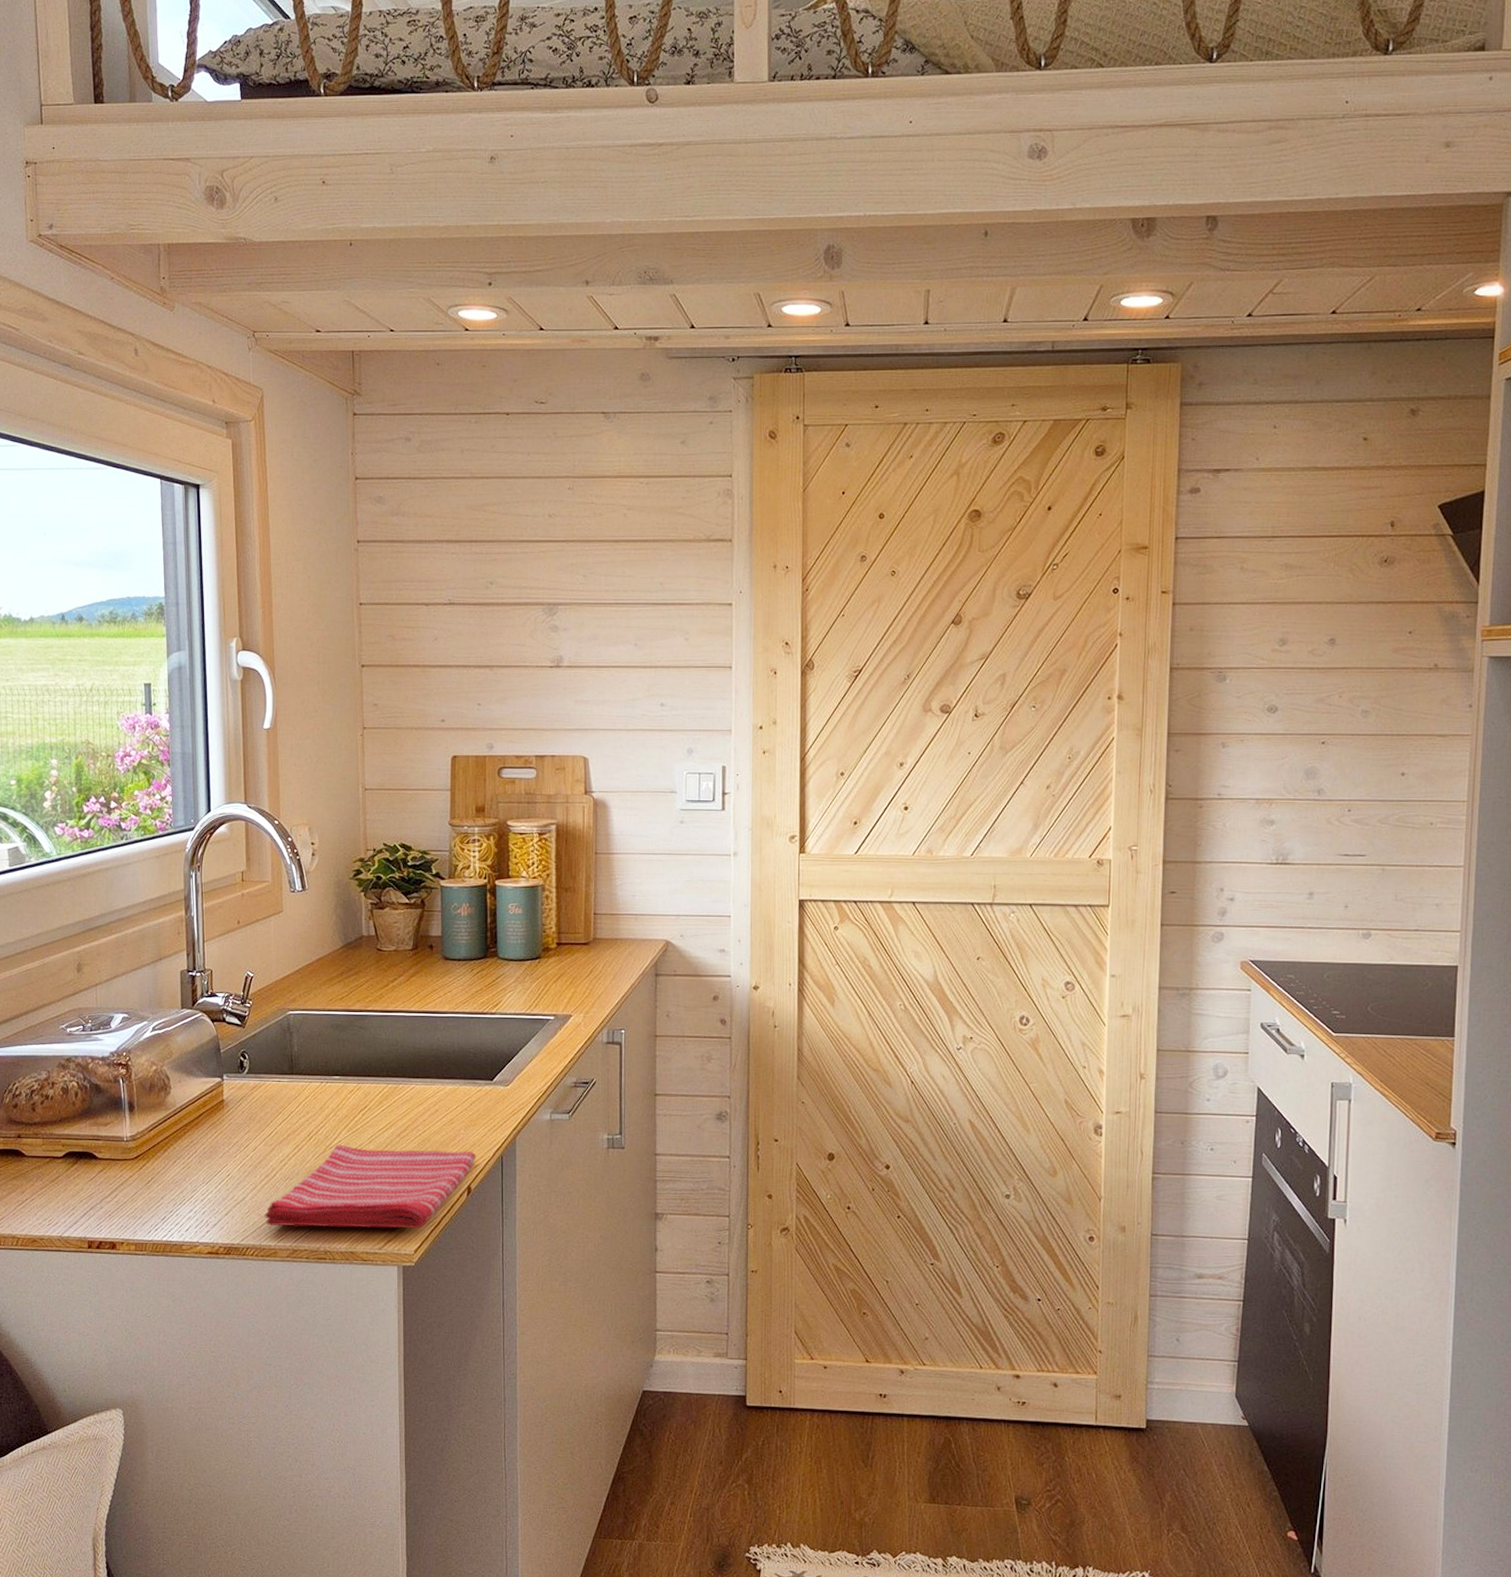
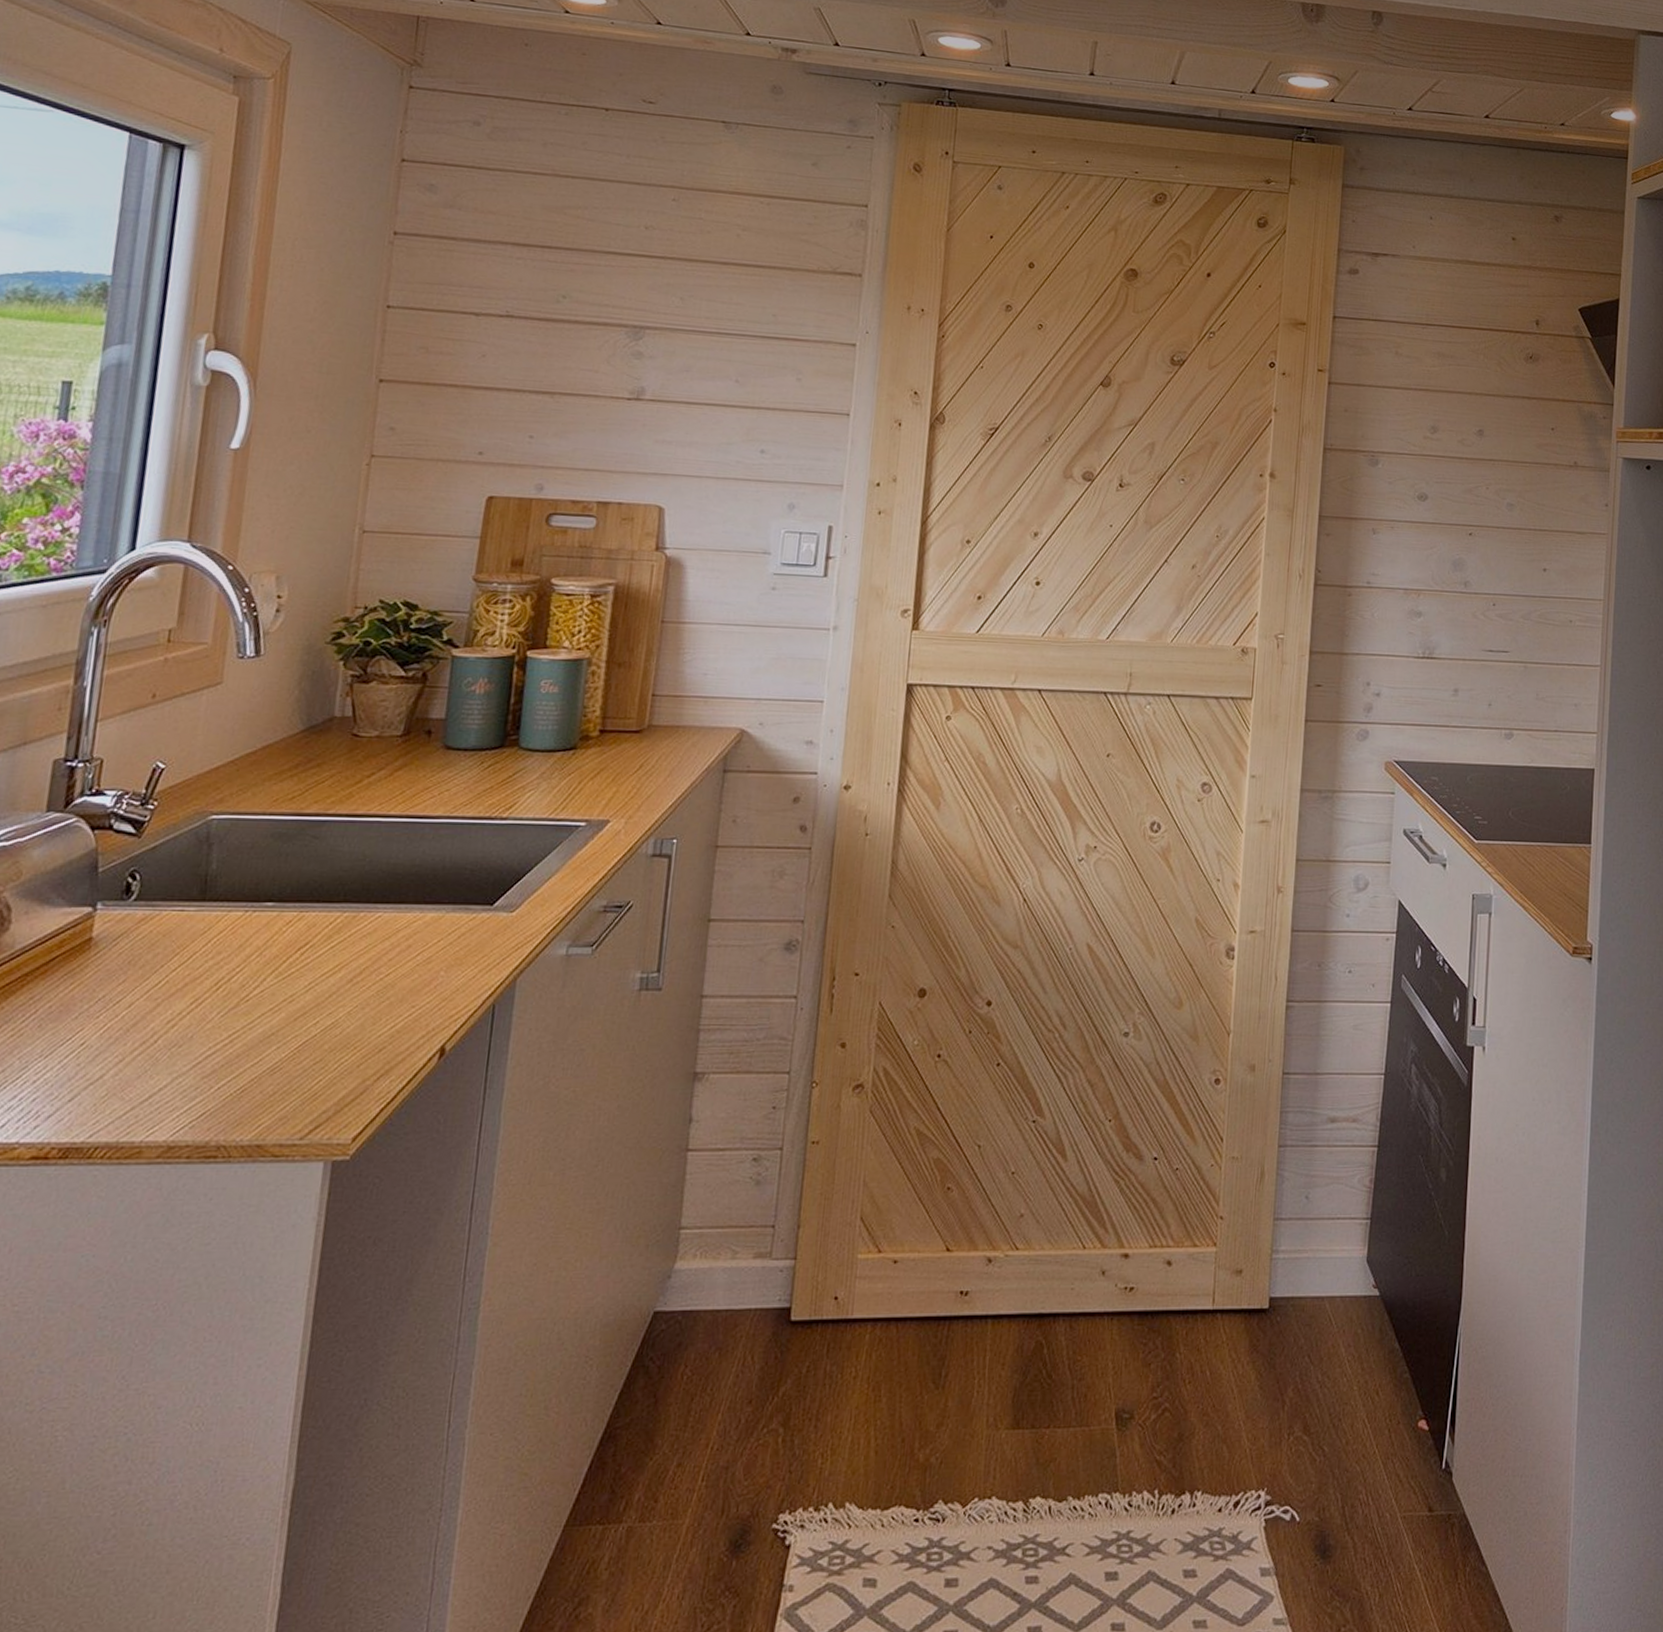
dish towel: present [264,1144,476,1229] -> none [130,995,458,1114]

